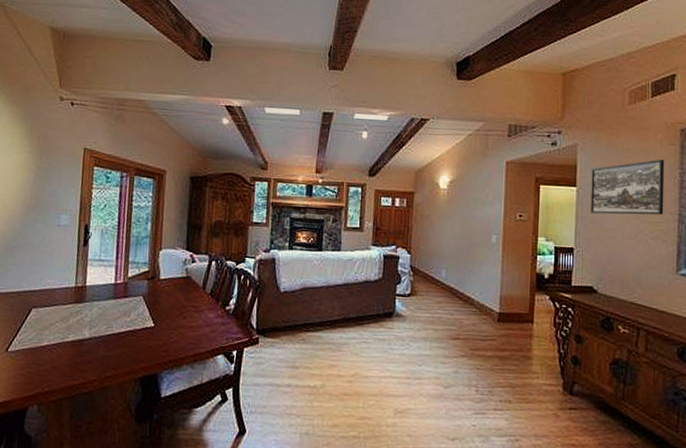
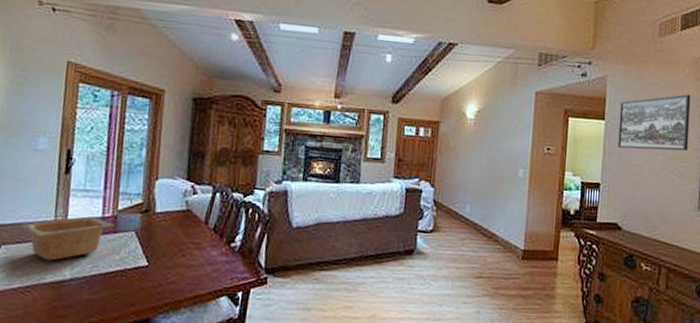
serving bowl: none [47,283,125,322] -> present [20,216,114,261]

